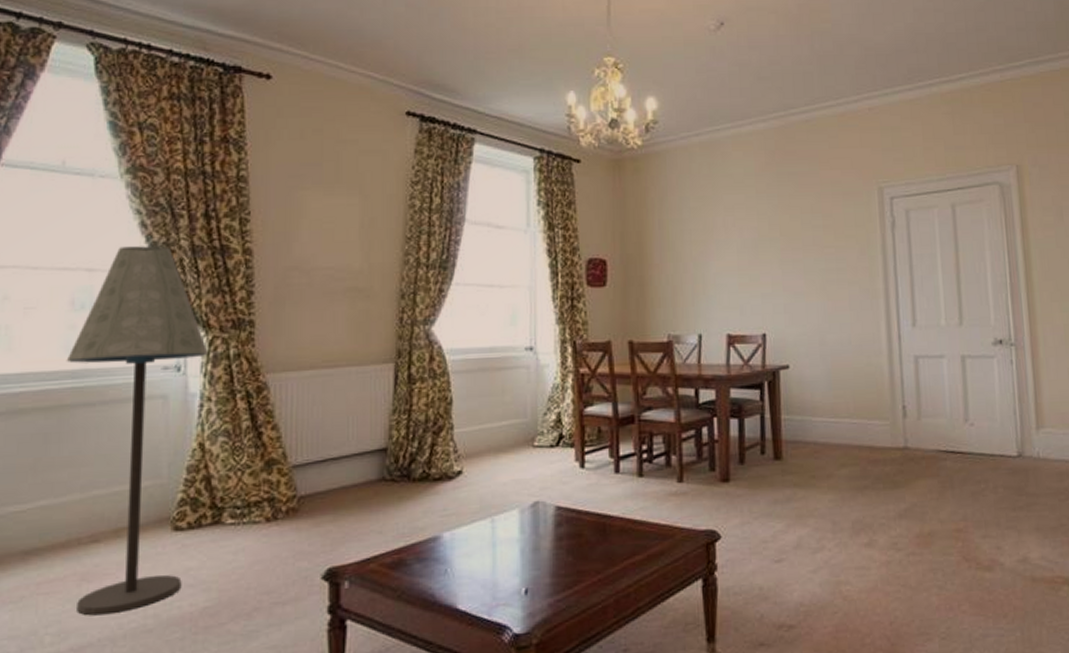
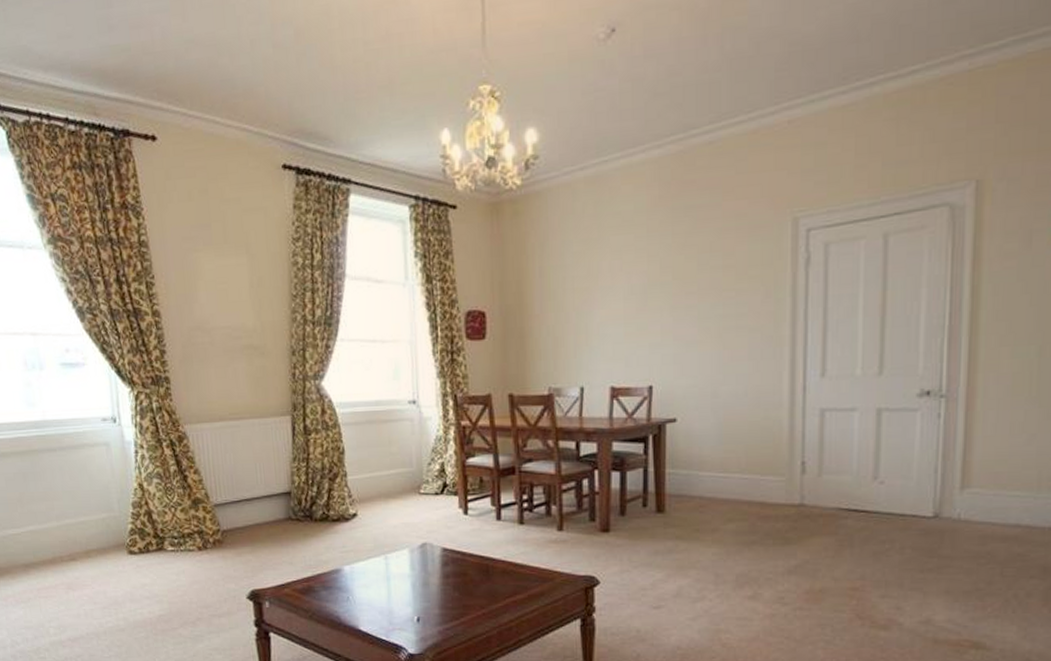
floor lamp: present [66,246,208,616] -> none [28,311,141,616]

